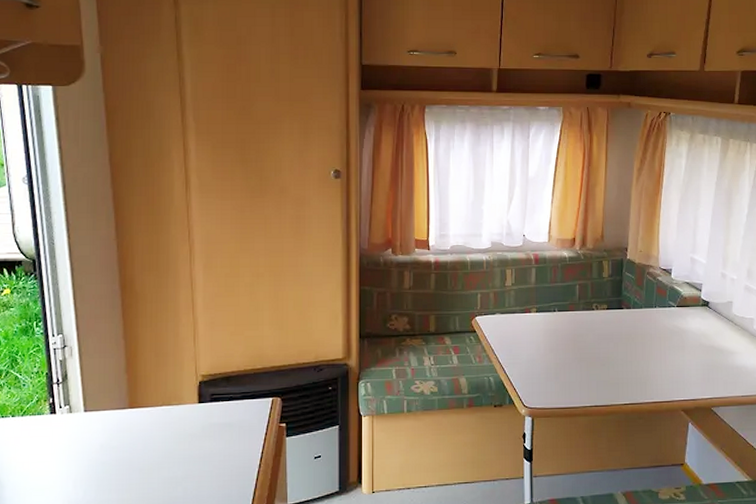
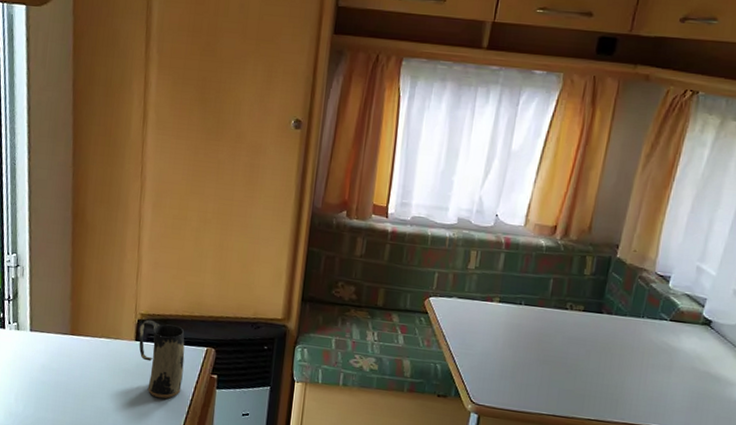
mug: none [201,379,251,457] -> present [139,319,185,399]

